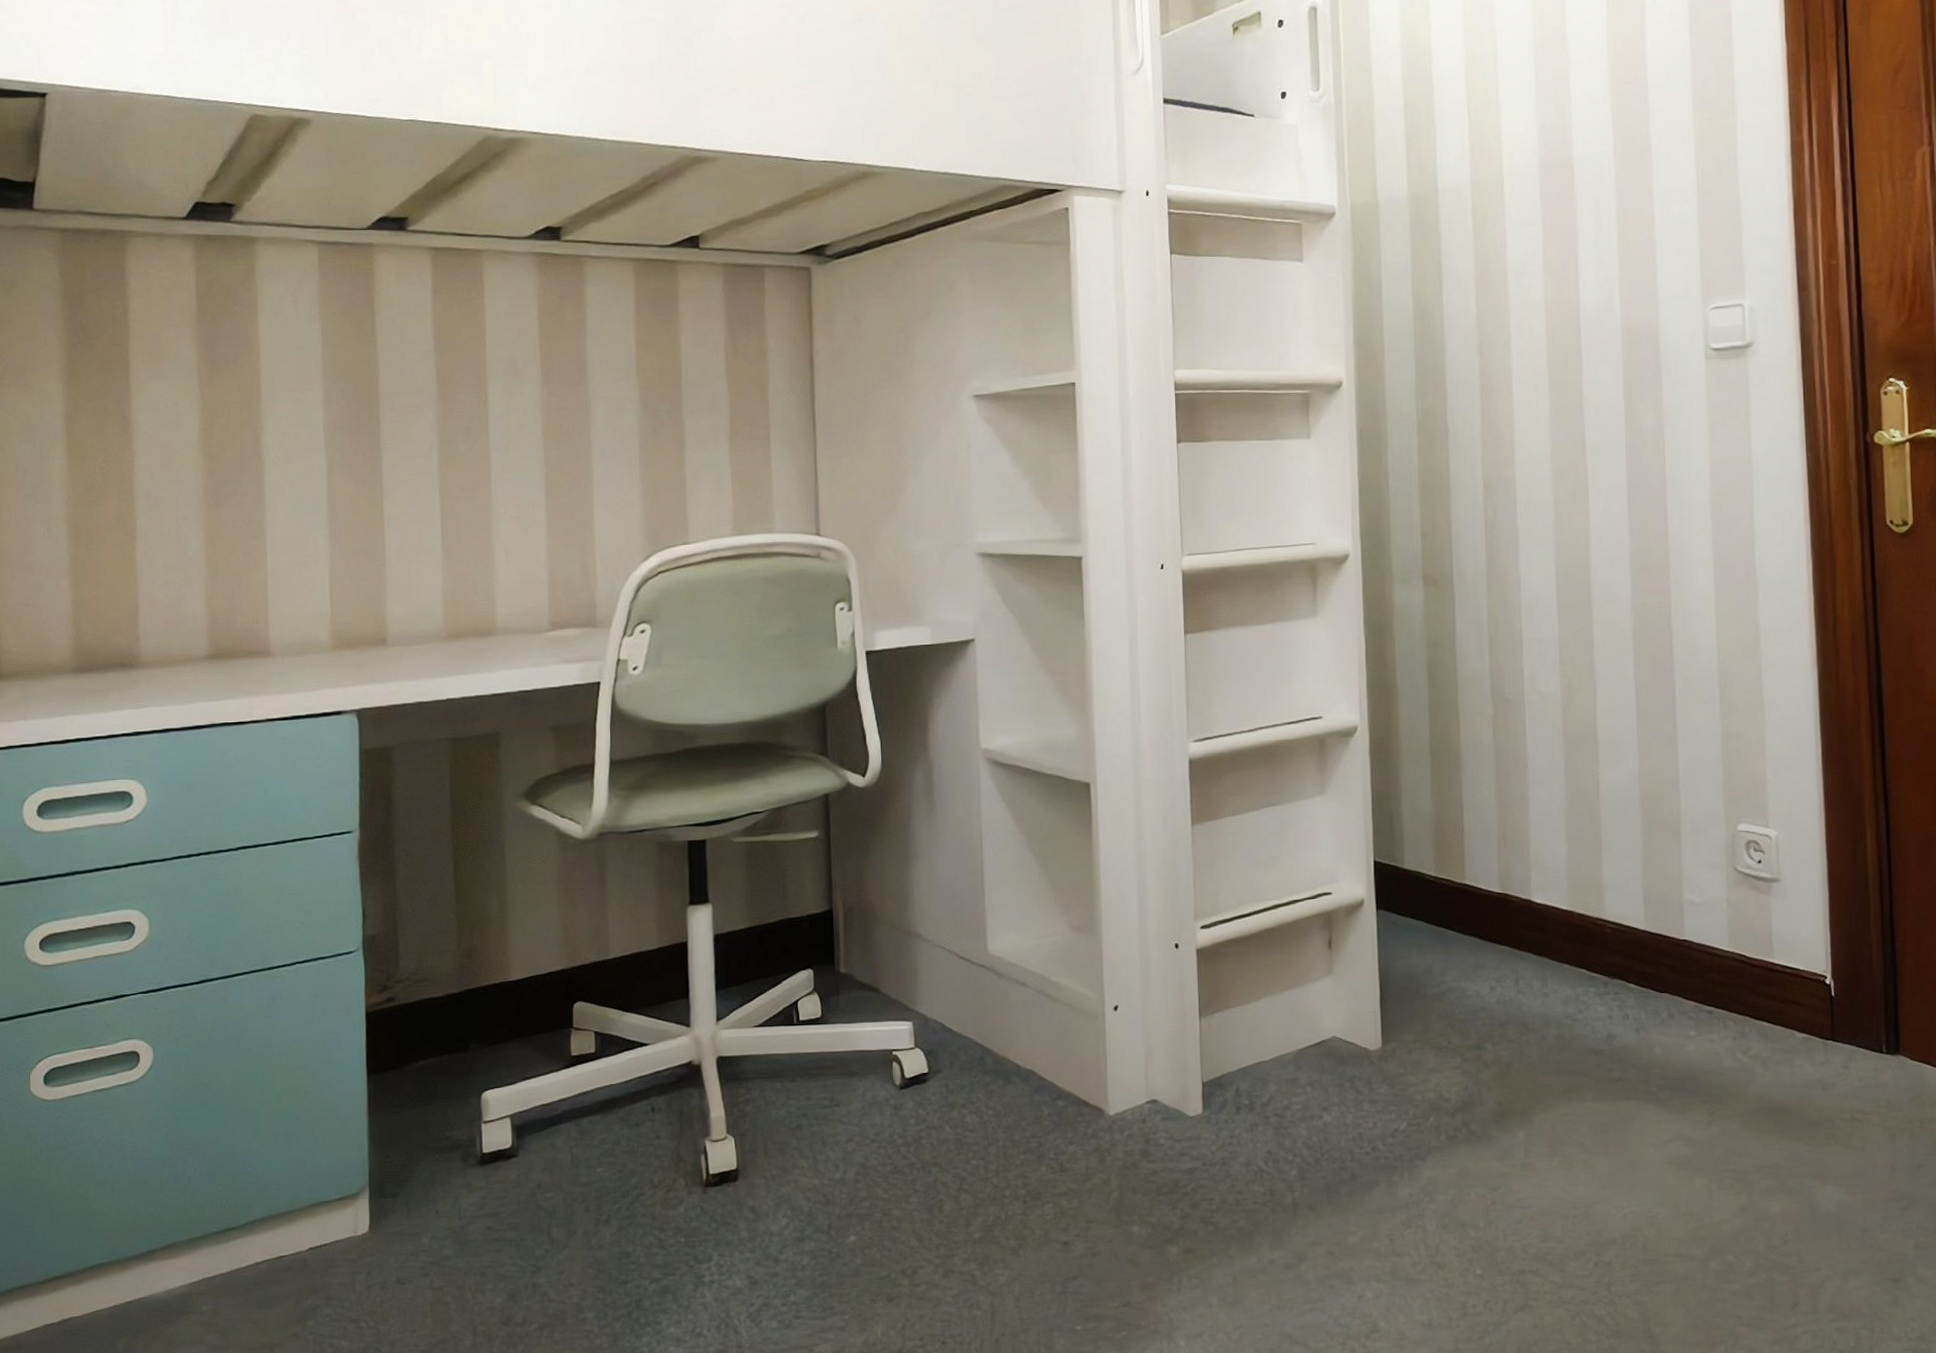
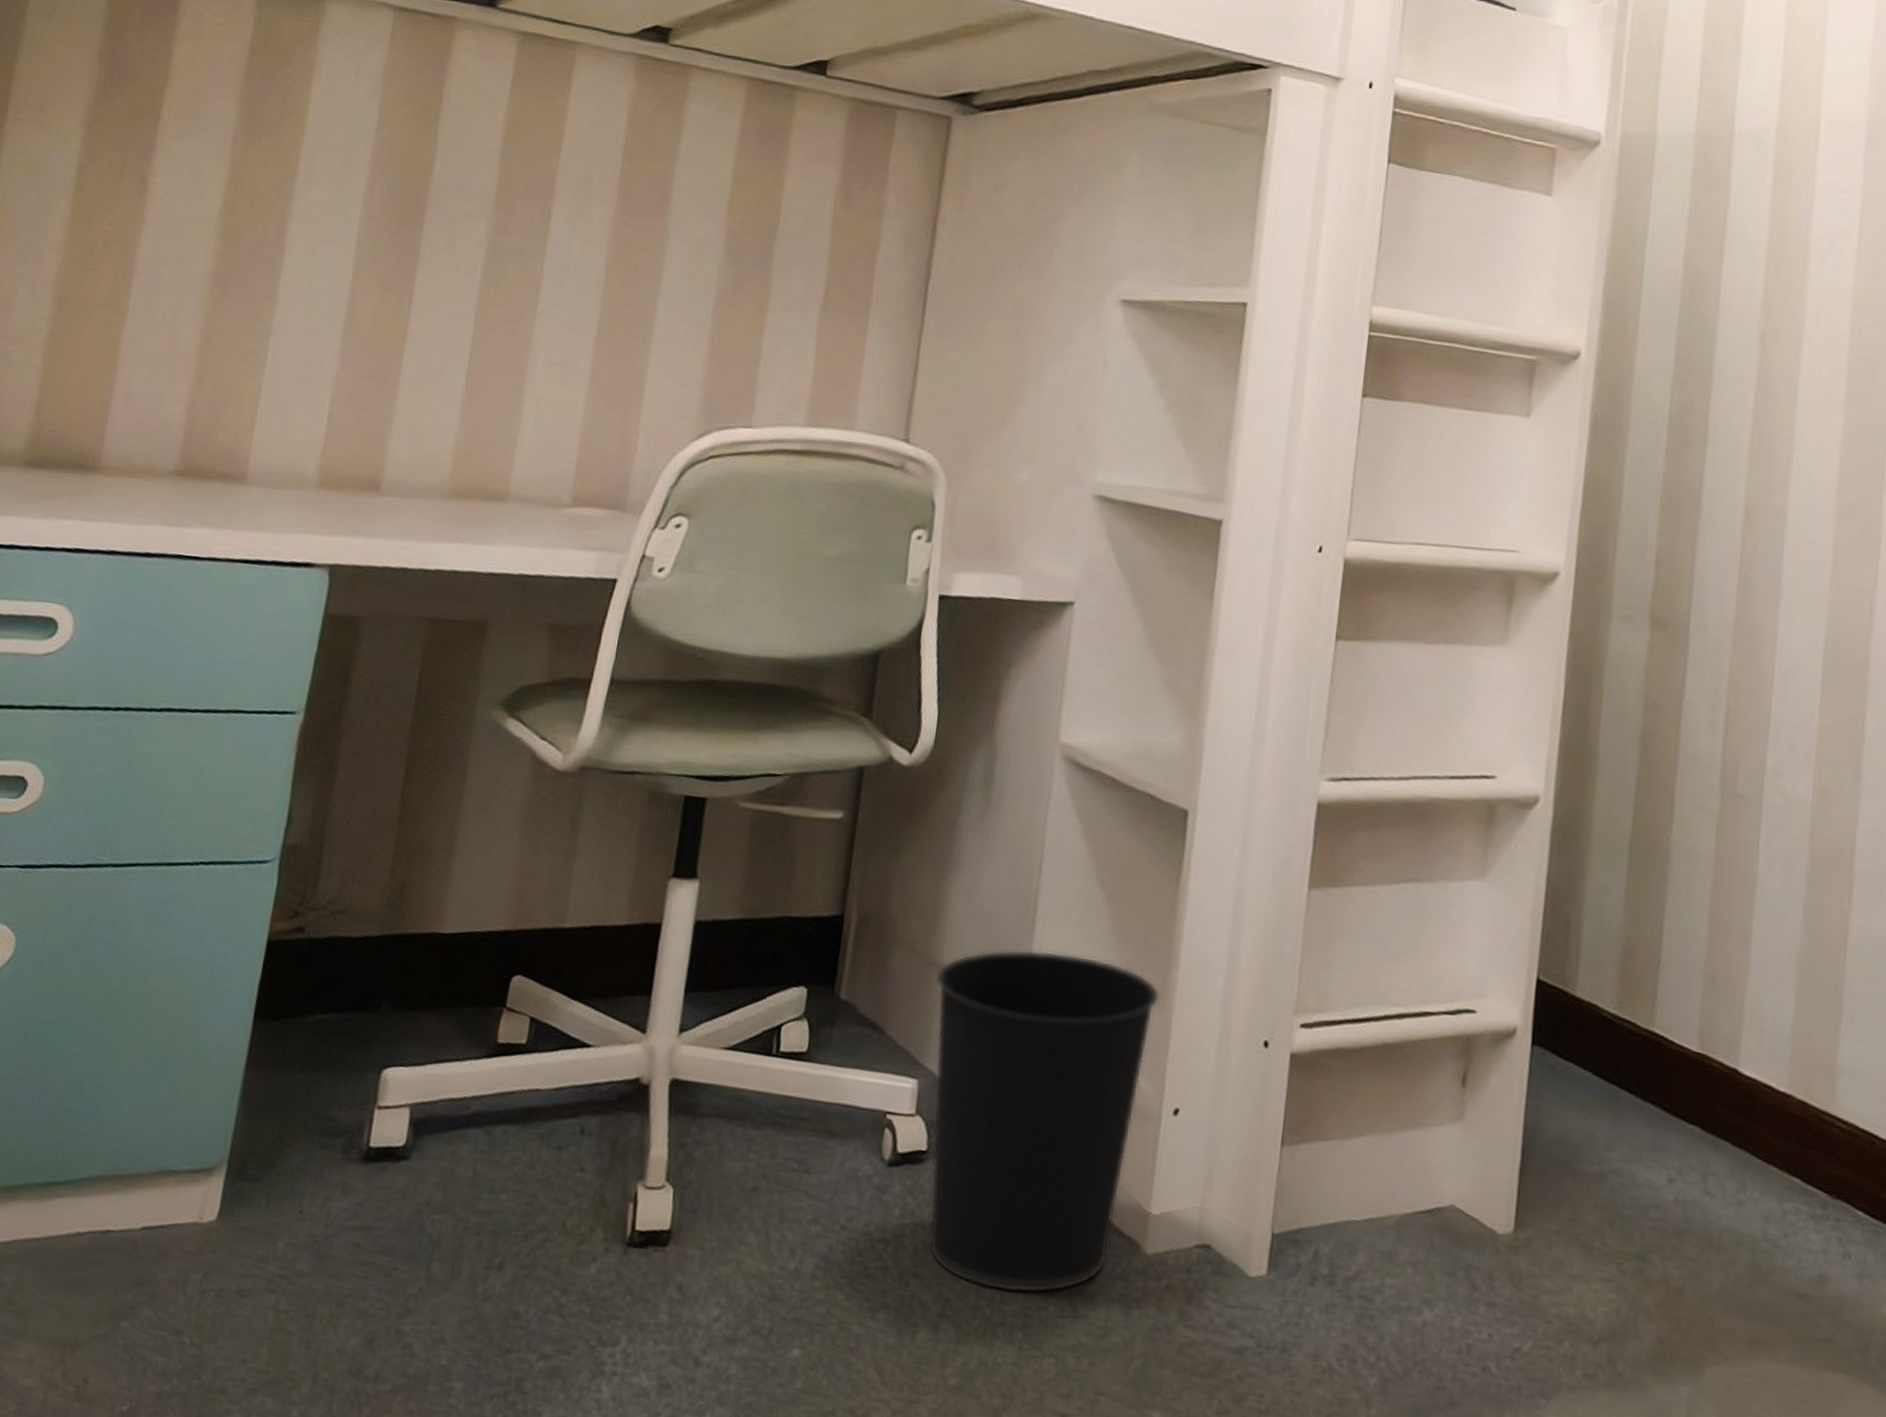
wastebasket: none [913,906,1090,1164] -> present [928,949,1160,1294]

